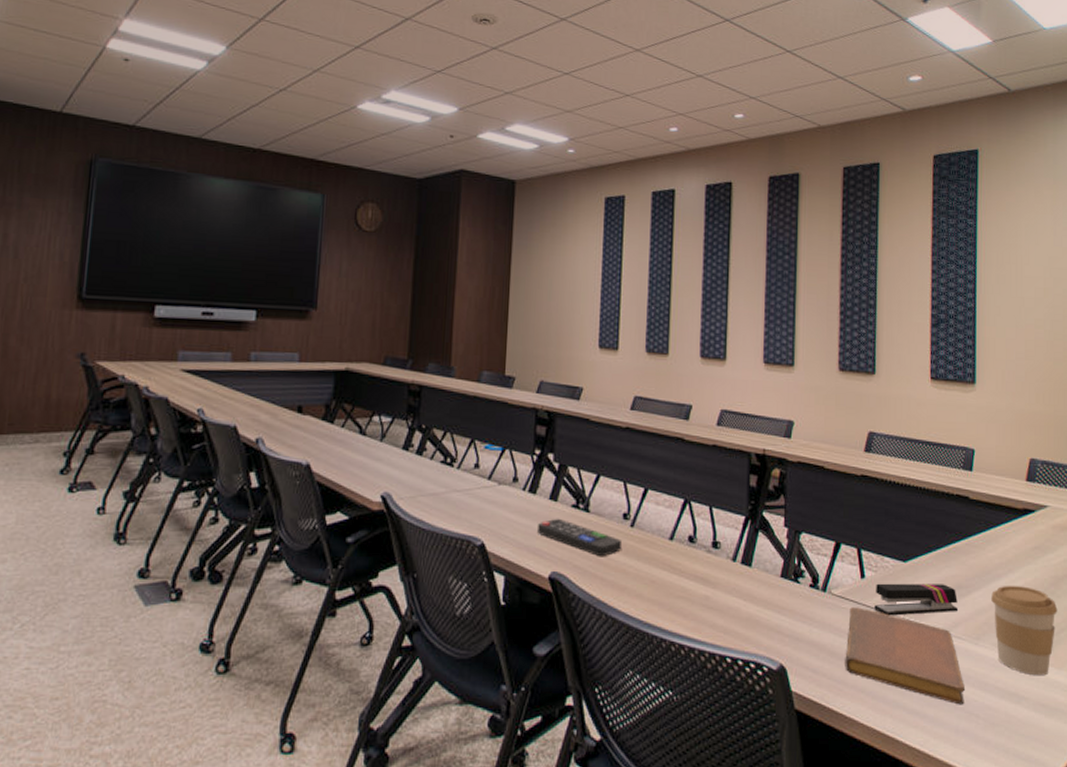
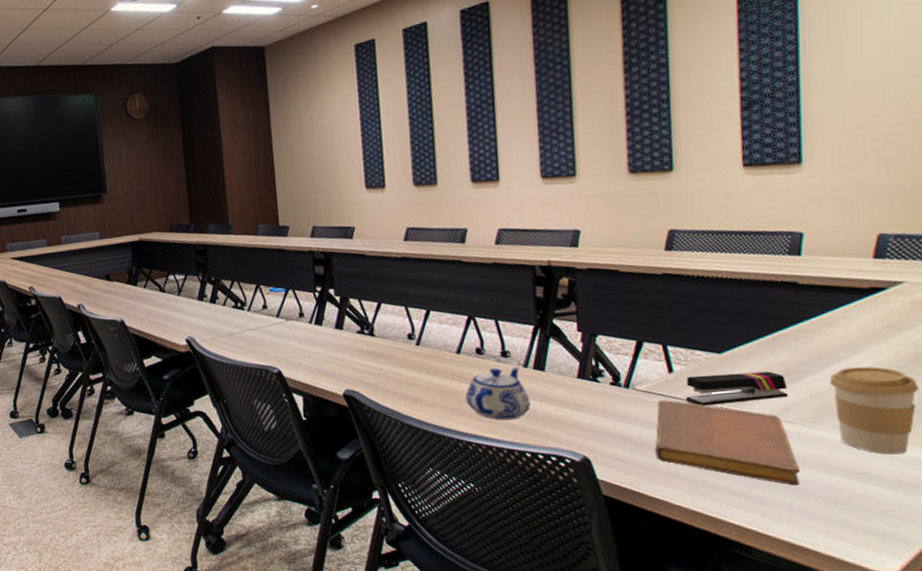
remote control: present [536,518,623,557] -> none [326,344,410,374]
teapot: none [674,559,735,619] -> present [466,366,531,421]

